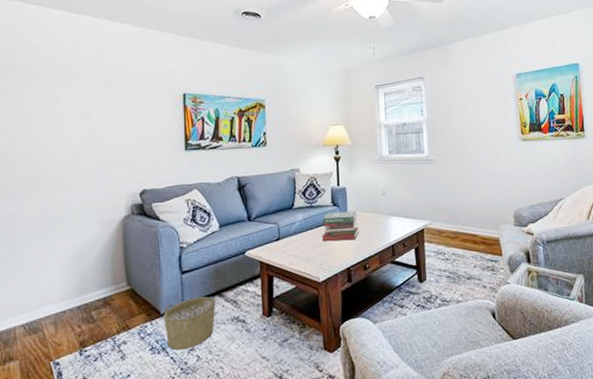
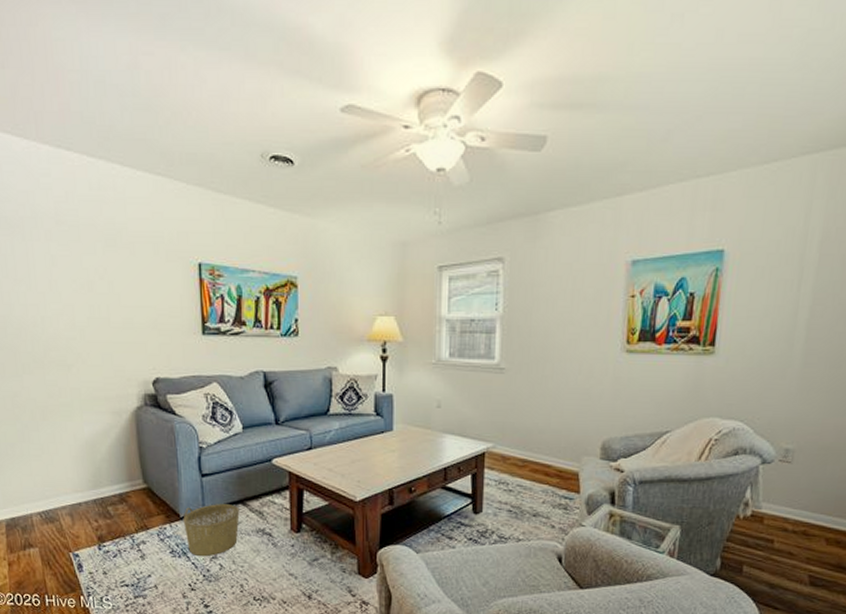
books: present [322,211,359,242] -> none [361,422,405,458]

